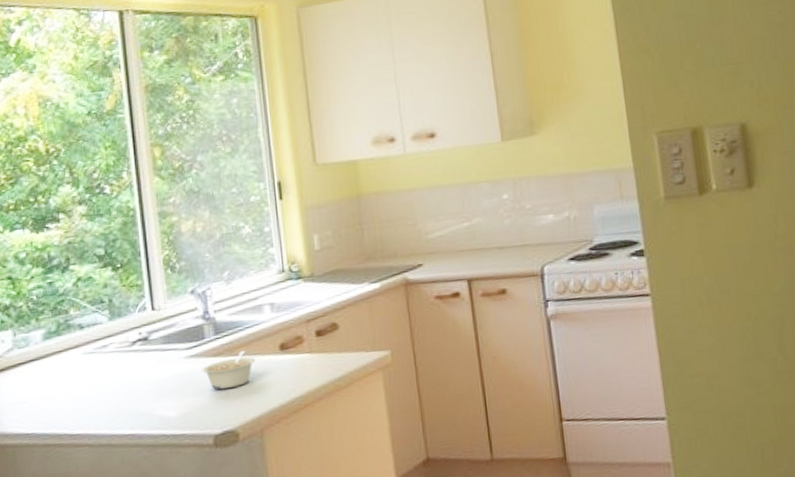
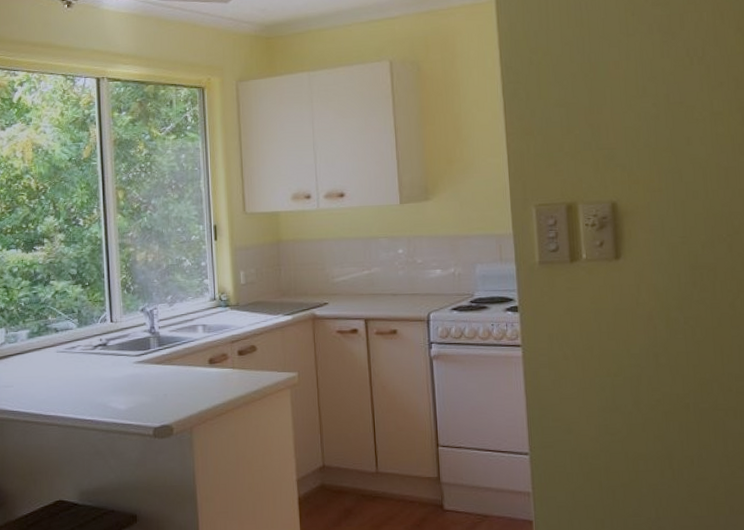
legume: present [202,351,256,390] -> none [147,361,190,392]

